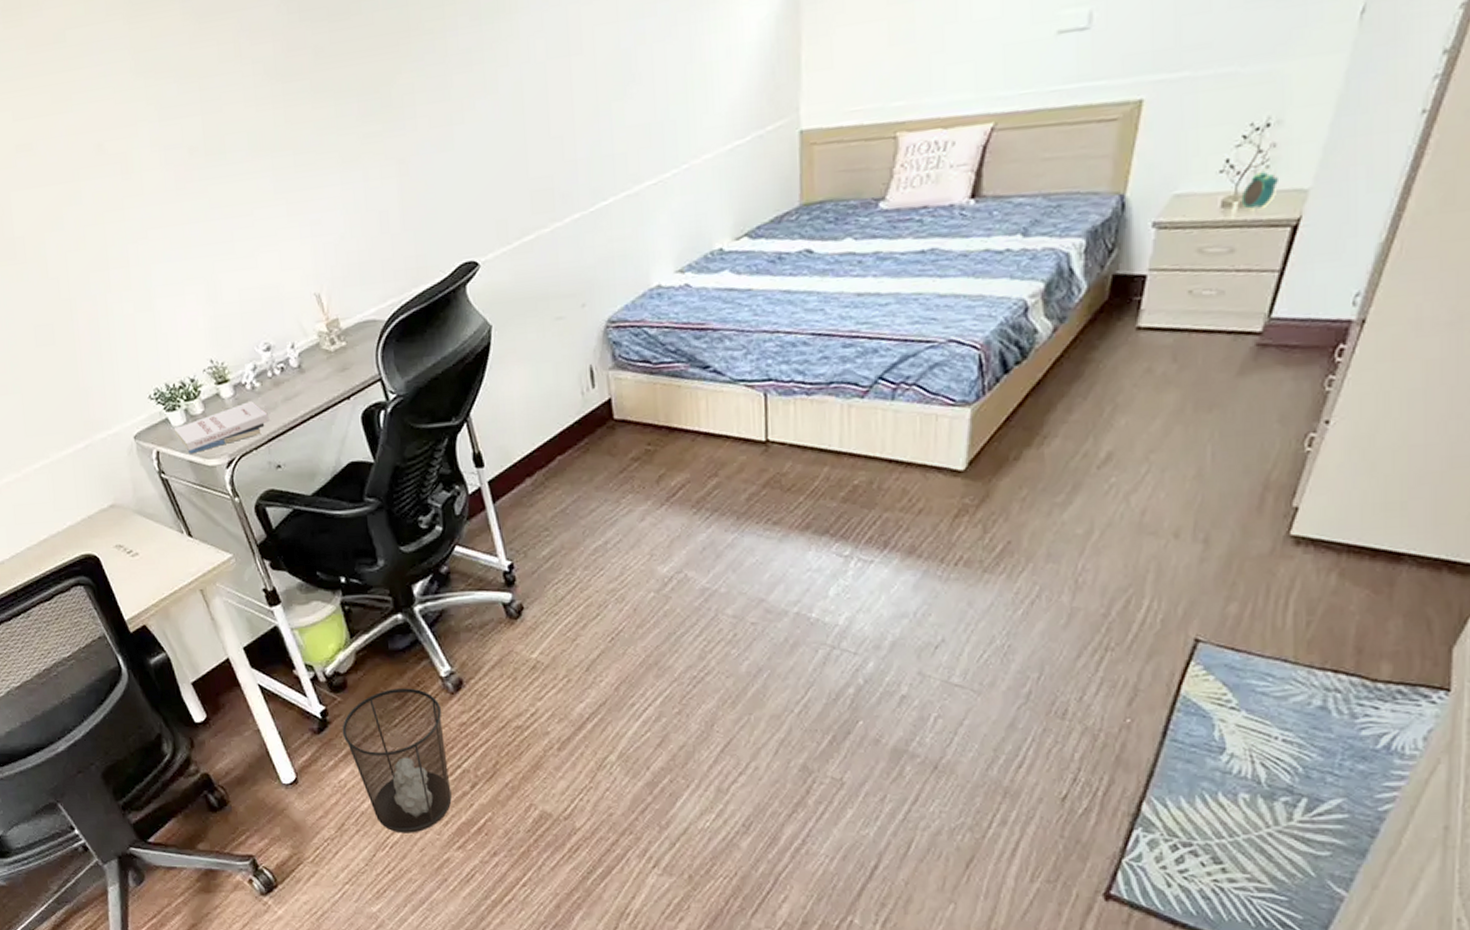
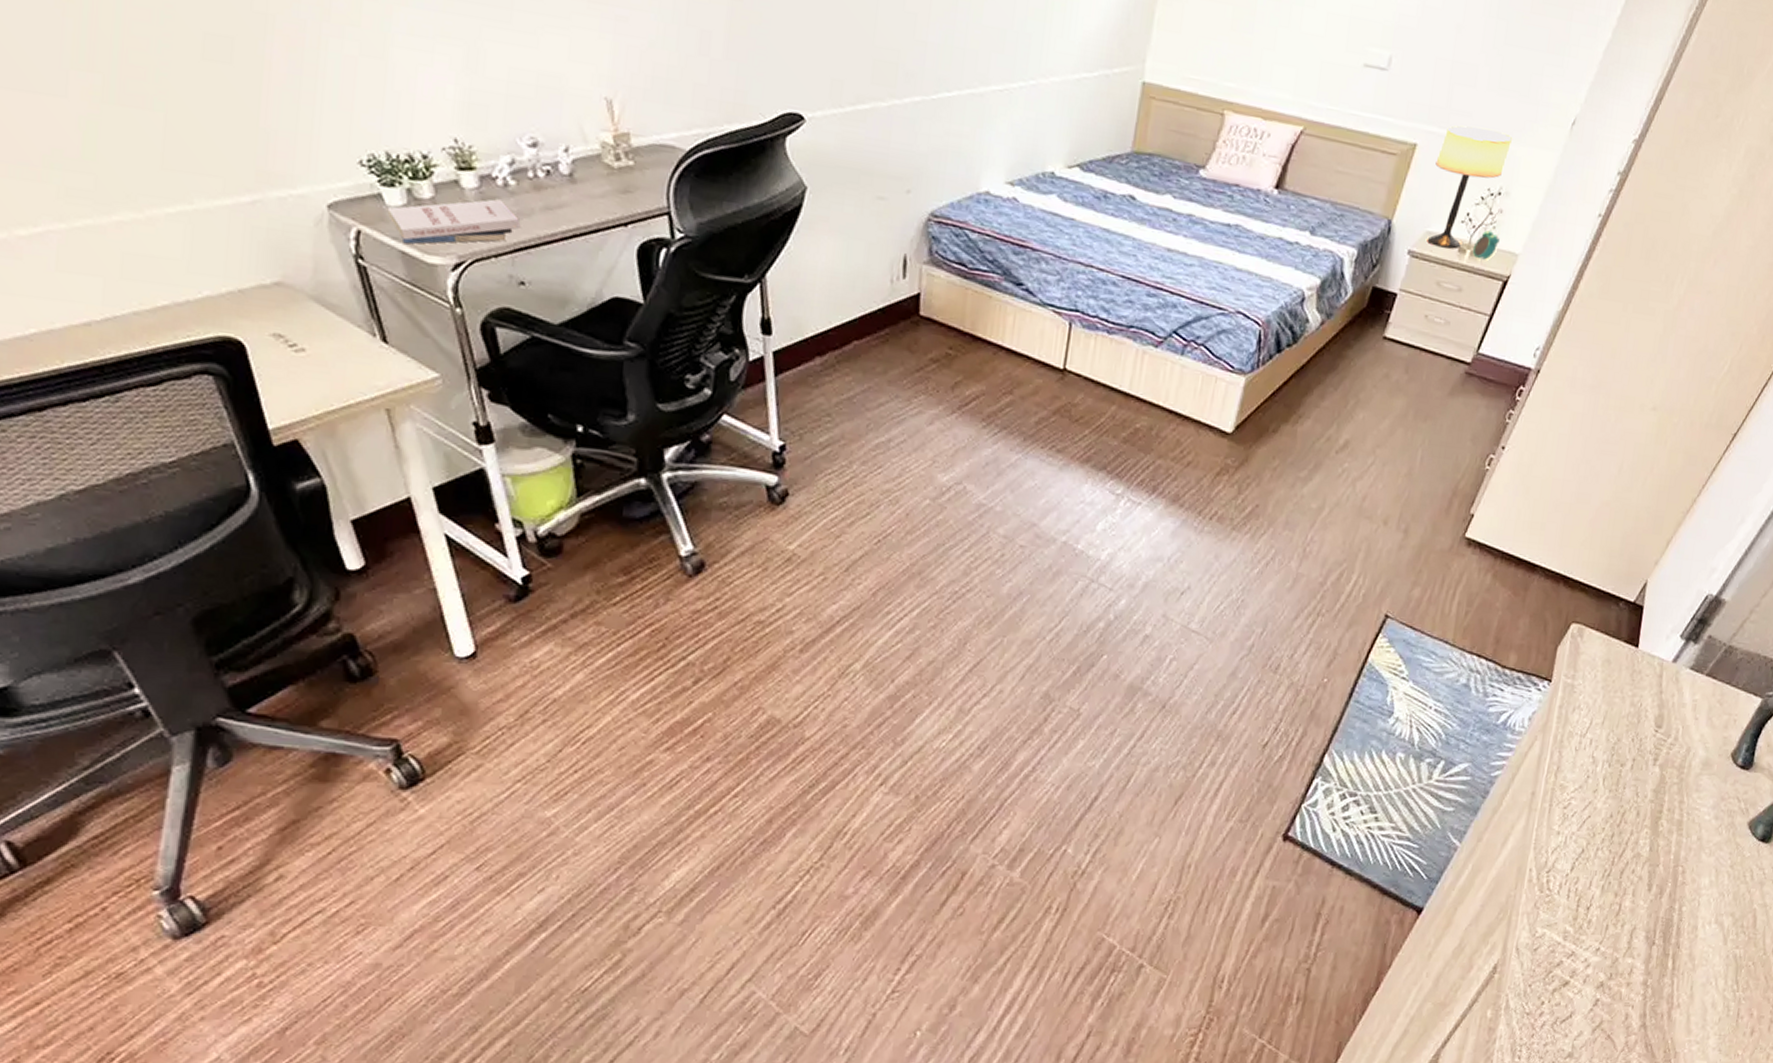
waste bin: present [342,688,452,834] -> none [546,561,674,729]
table lamp: none [1172,52,1276,210] -> present [1427,125,1513,250]

